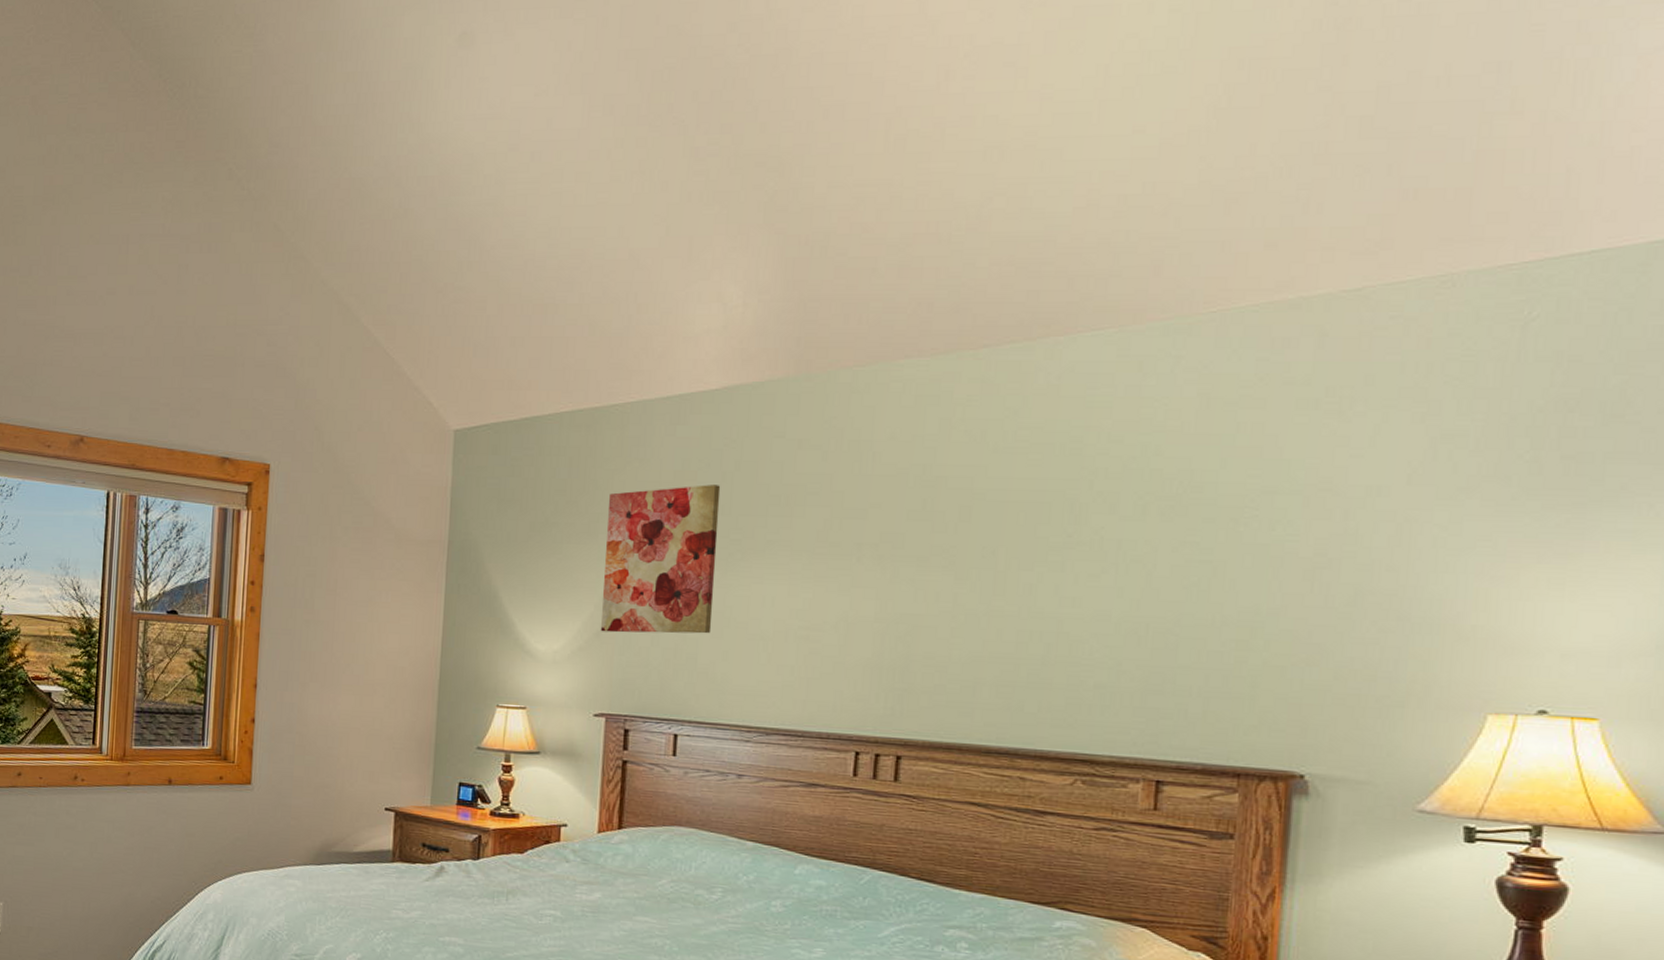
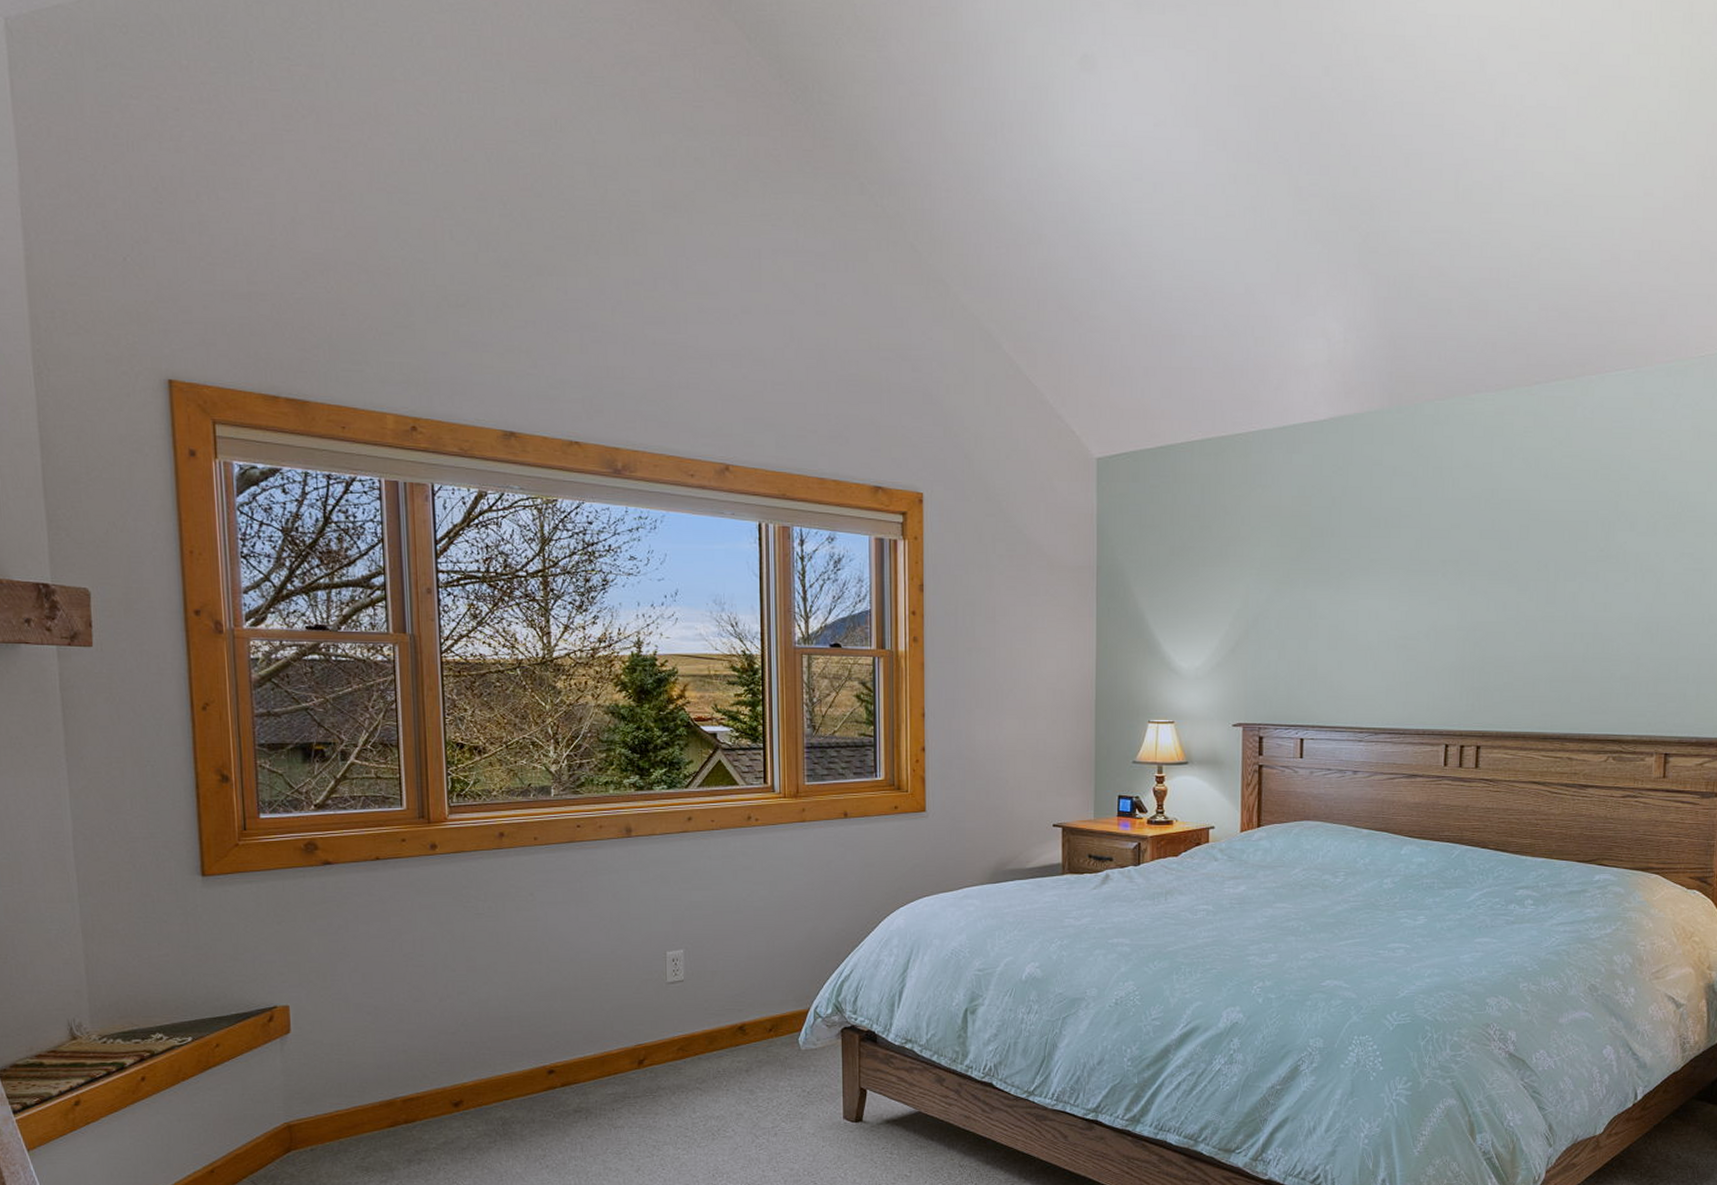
wall art: present [600,485,721,634] -> none [1235,509,1331,648]

